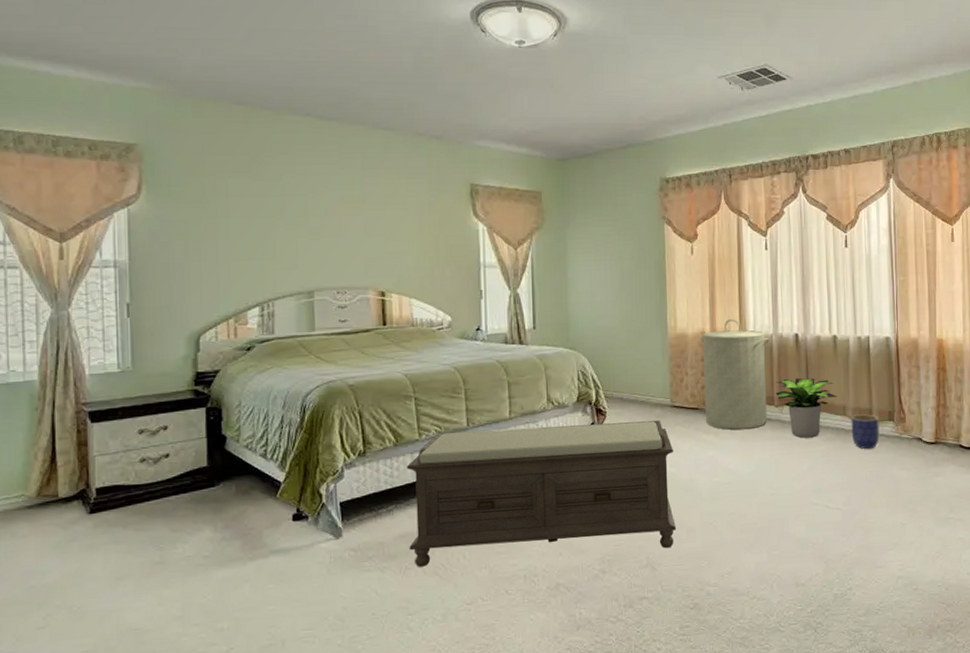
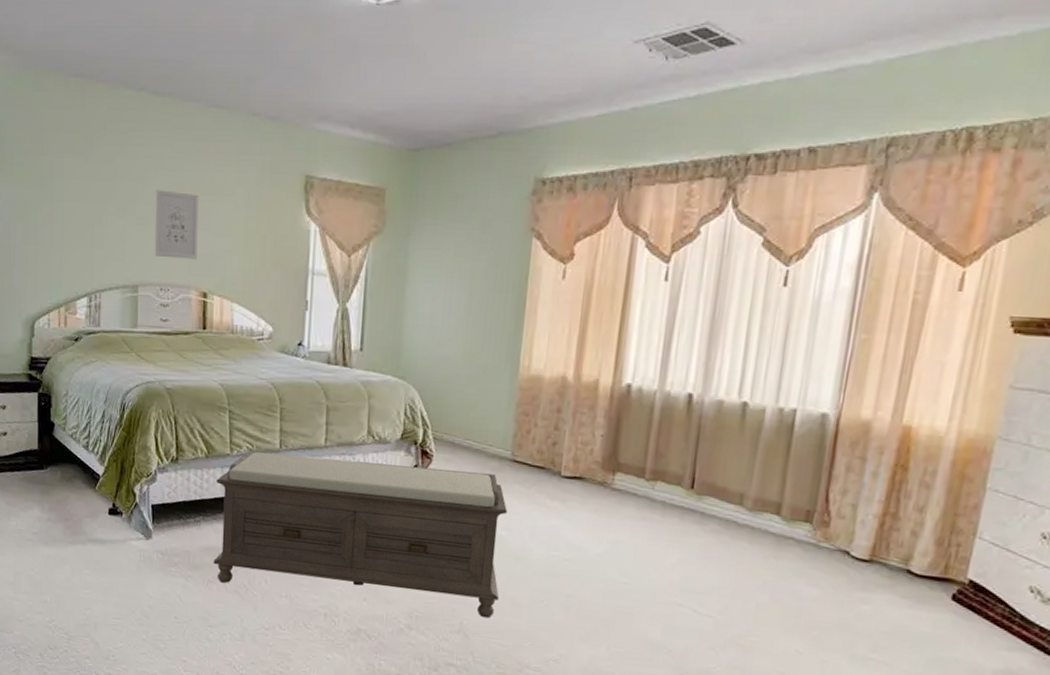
wall art: none [327,202,373,264] -> present [154,190,199,259]
laundry hamper: present [701,319,770,430] -> none [552,365,652,502]
potted plant: present [775,377,837,438] -> none [648,449,735,526]
planter: present [851,414,880,450] -> none [745,506,790,553]

